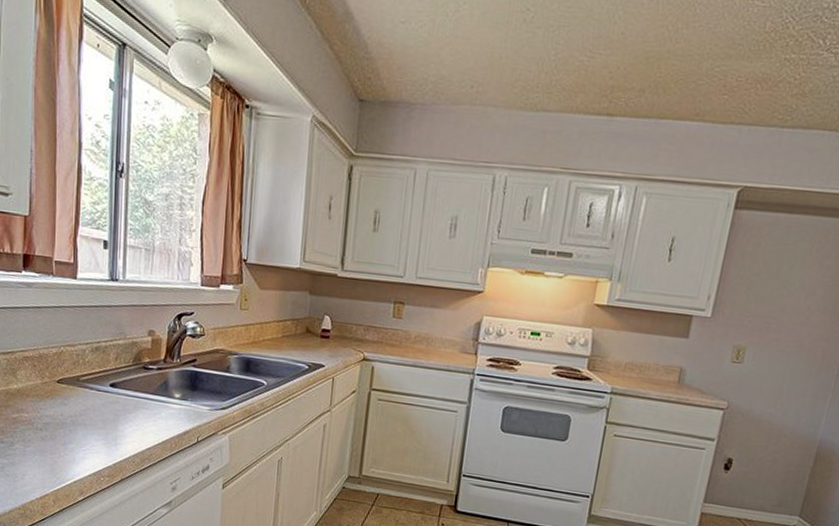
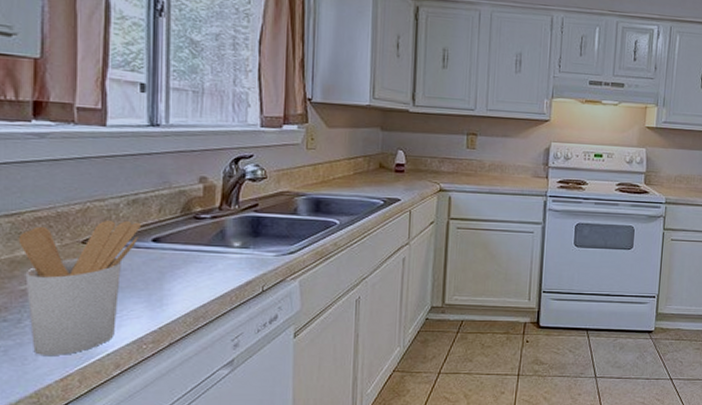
utensil holder: none [12,364,102,477] -> present [18,220,142,357]

